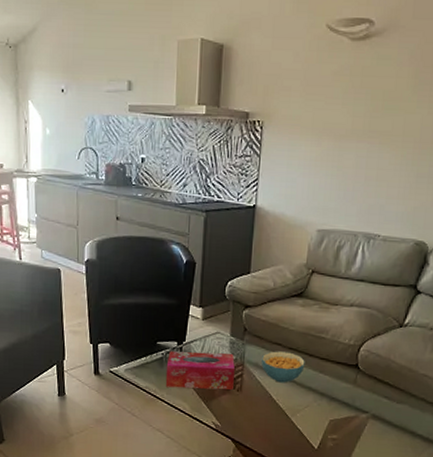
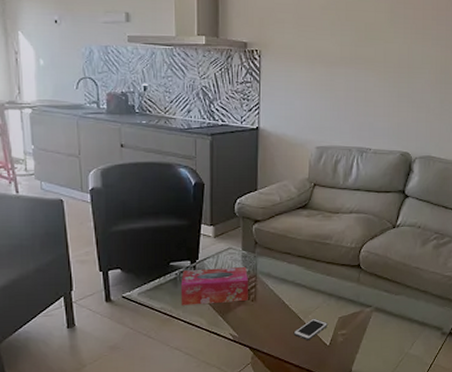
cereal bowl: present [262,351,305,383] -> none [273,259,313,289]
cell phone: none [279,417,318,441] -> present [293,318,329,341]

